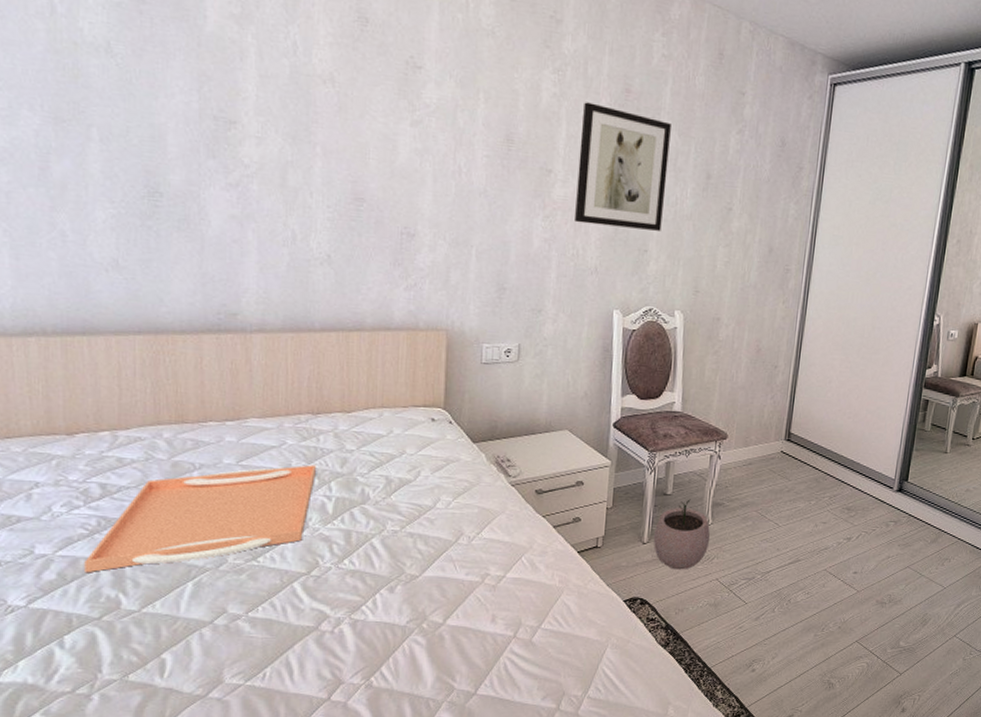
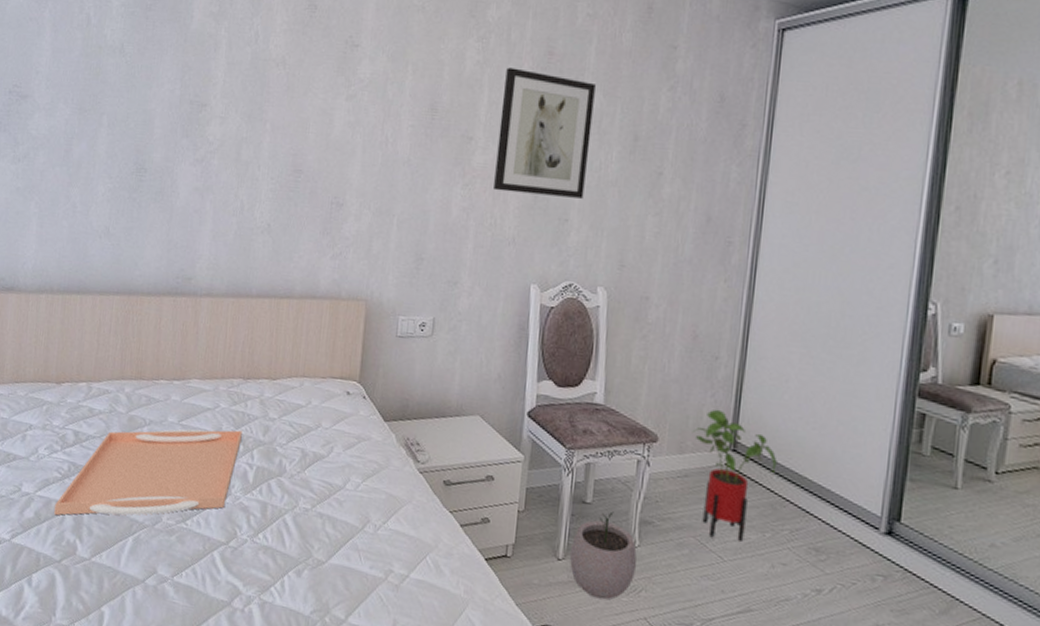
house plant: none [756,408,821,510] -> present [693,409,777,542]

